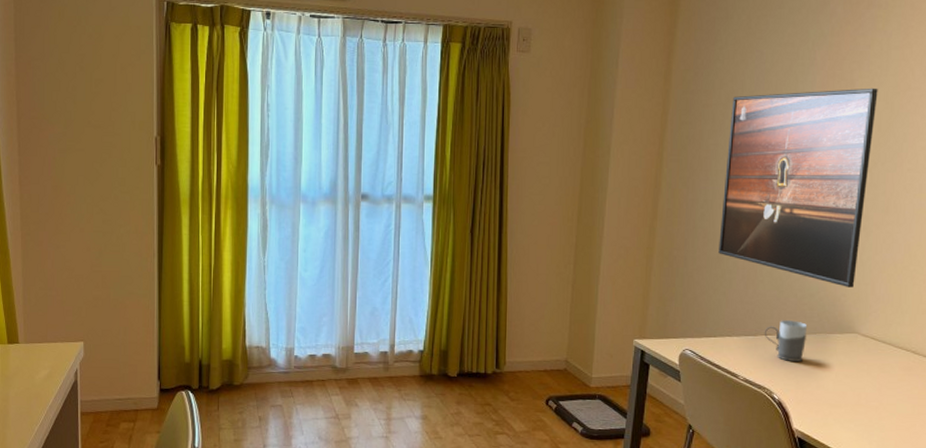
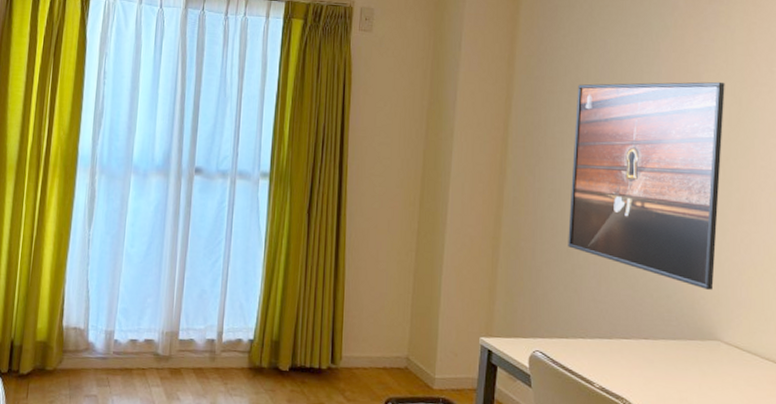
mug: present [764,320,808,362] -> none [619,322,666,370]

